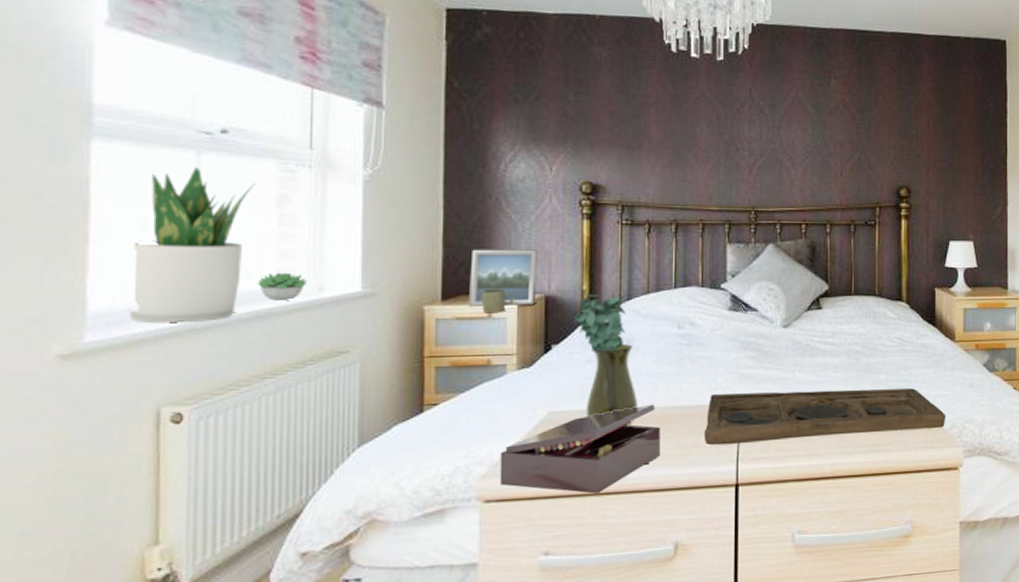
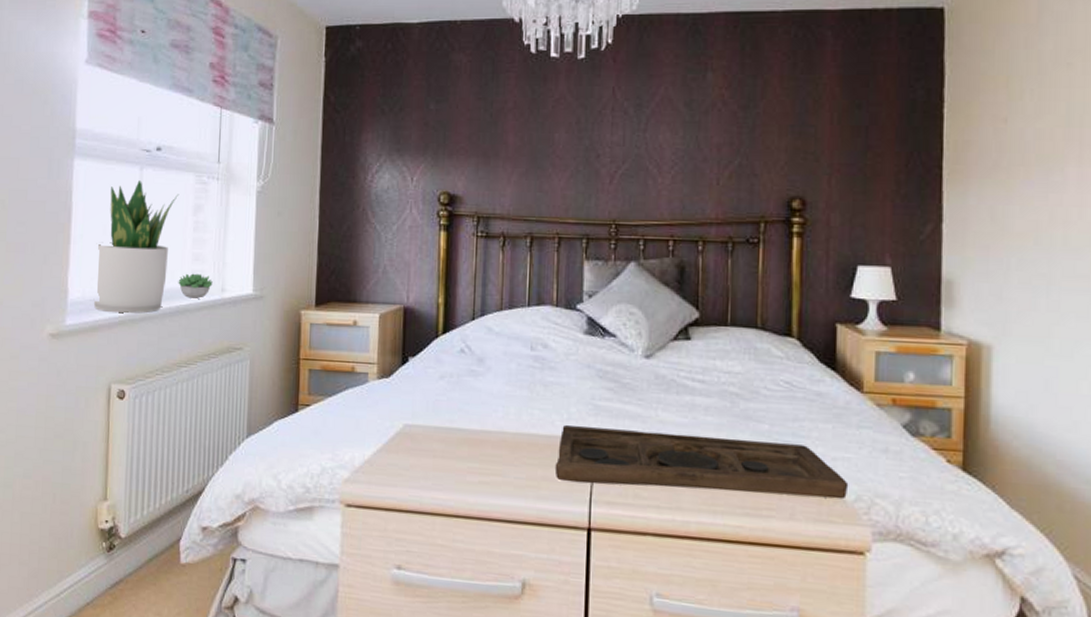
picture frame: present [469,249,538,308] -> none [338,257,398,316]
mug: present [481,288,514,314] -> none [348,297,377,322]
jewelry box: present [499,404,660,494] -> none [359,428,510,515]
vase: present [575,289,639,426] -> none [430,303,489,449]

